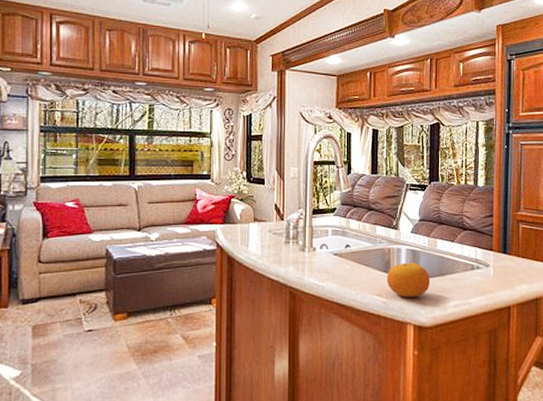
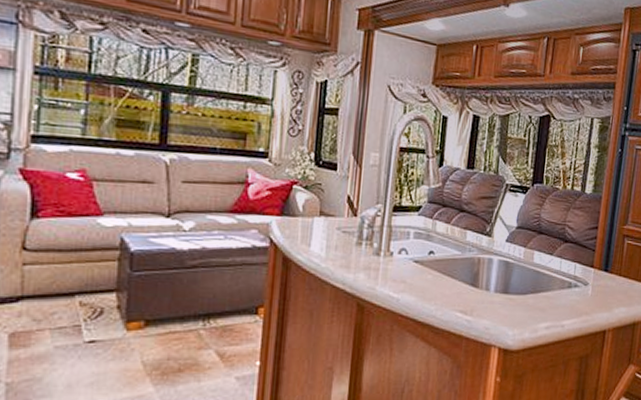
fruit: present [387,262,431,297] -> none [473,276,523,316]

